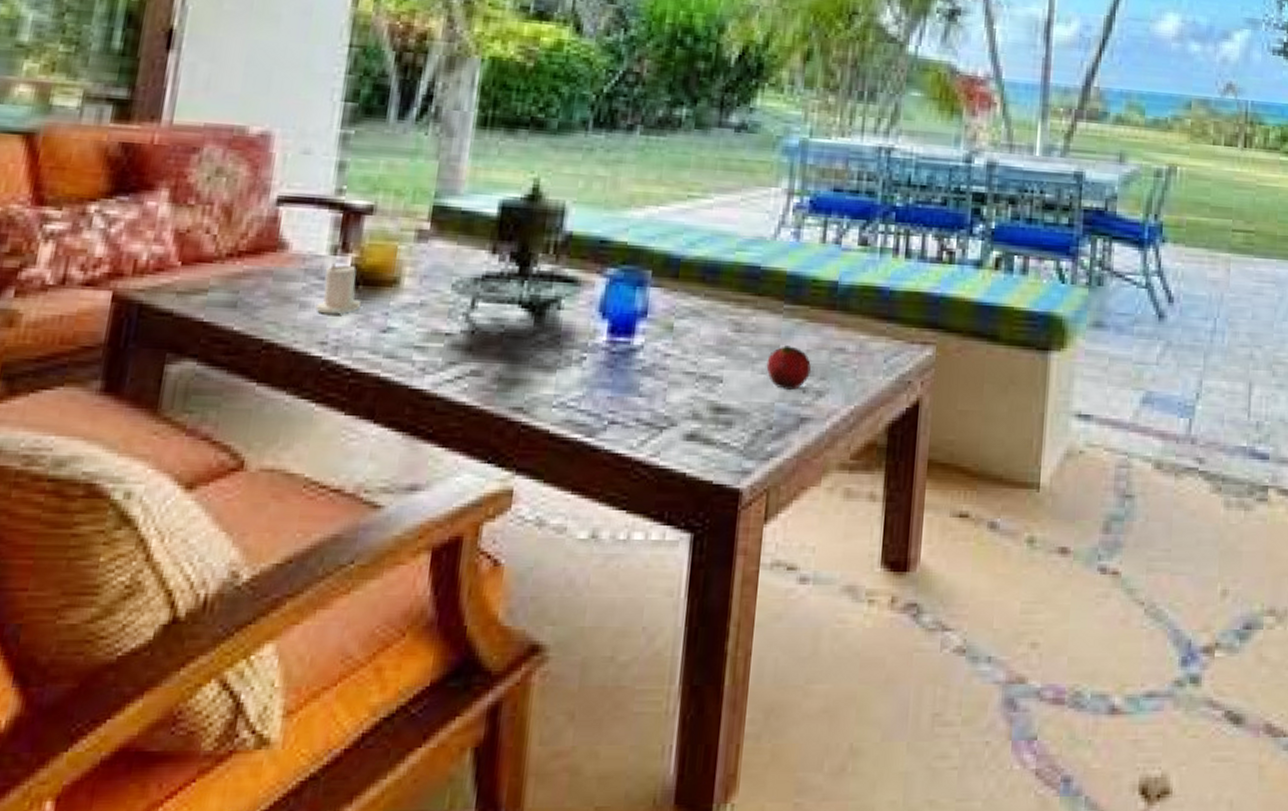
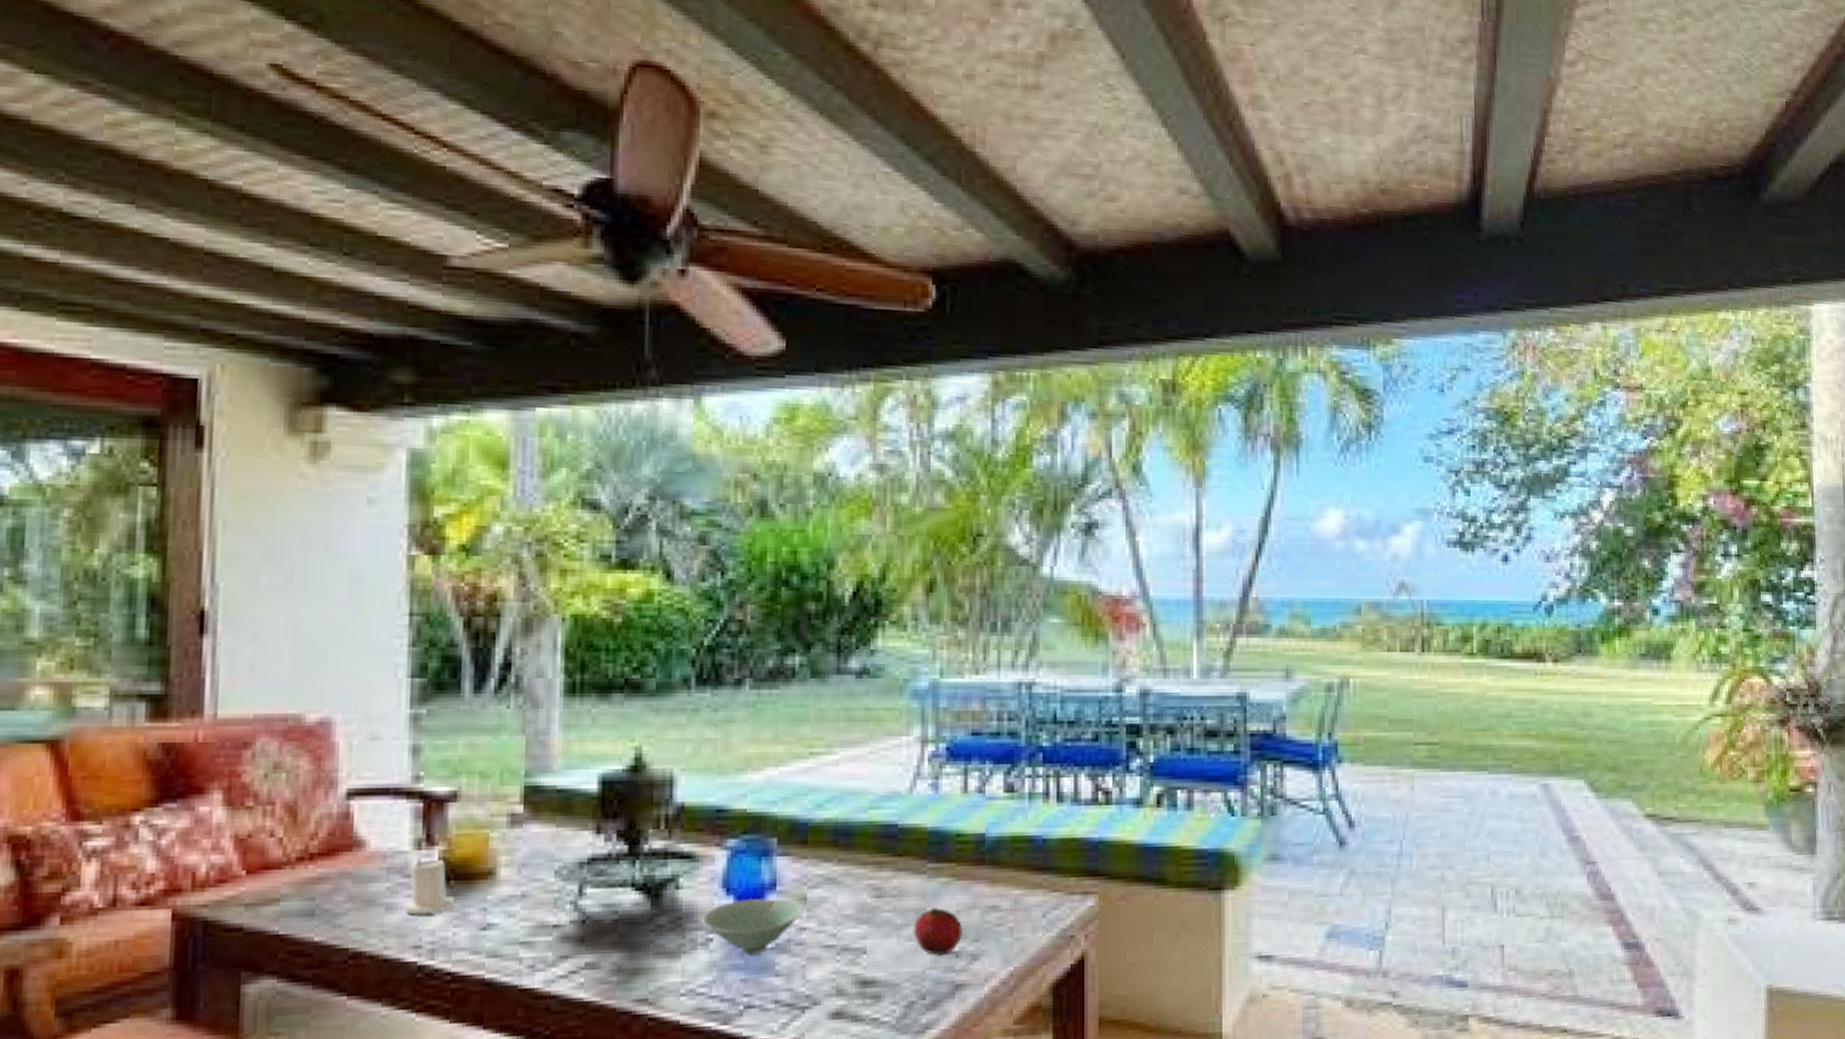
bowl: none [577,322,671,375] -> present [701,897,805,955]

